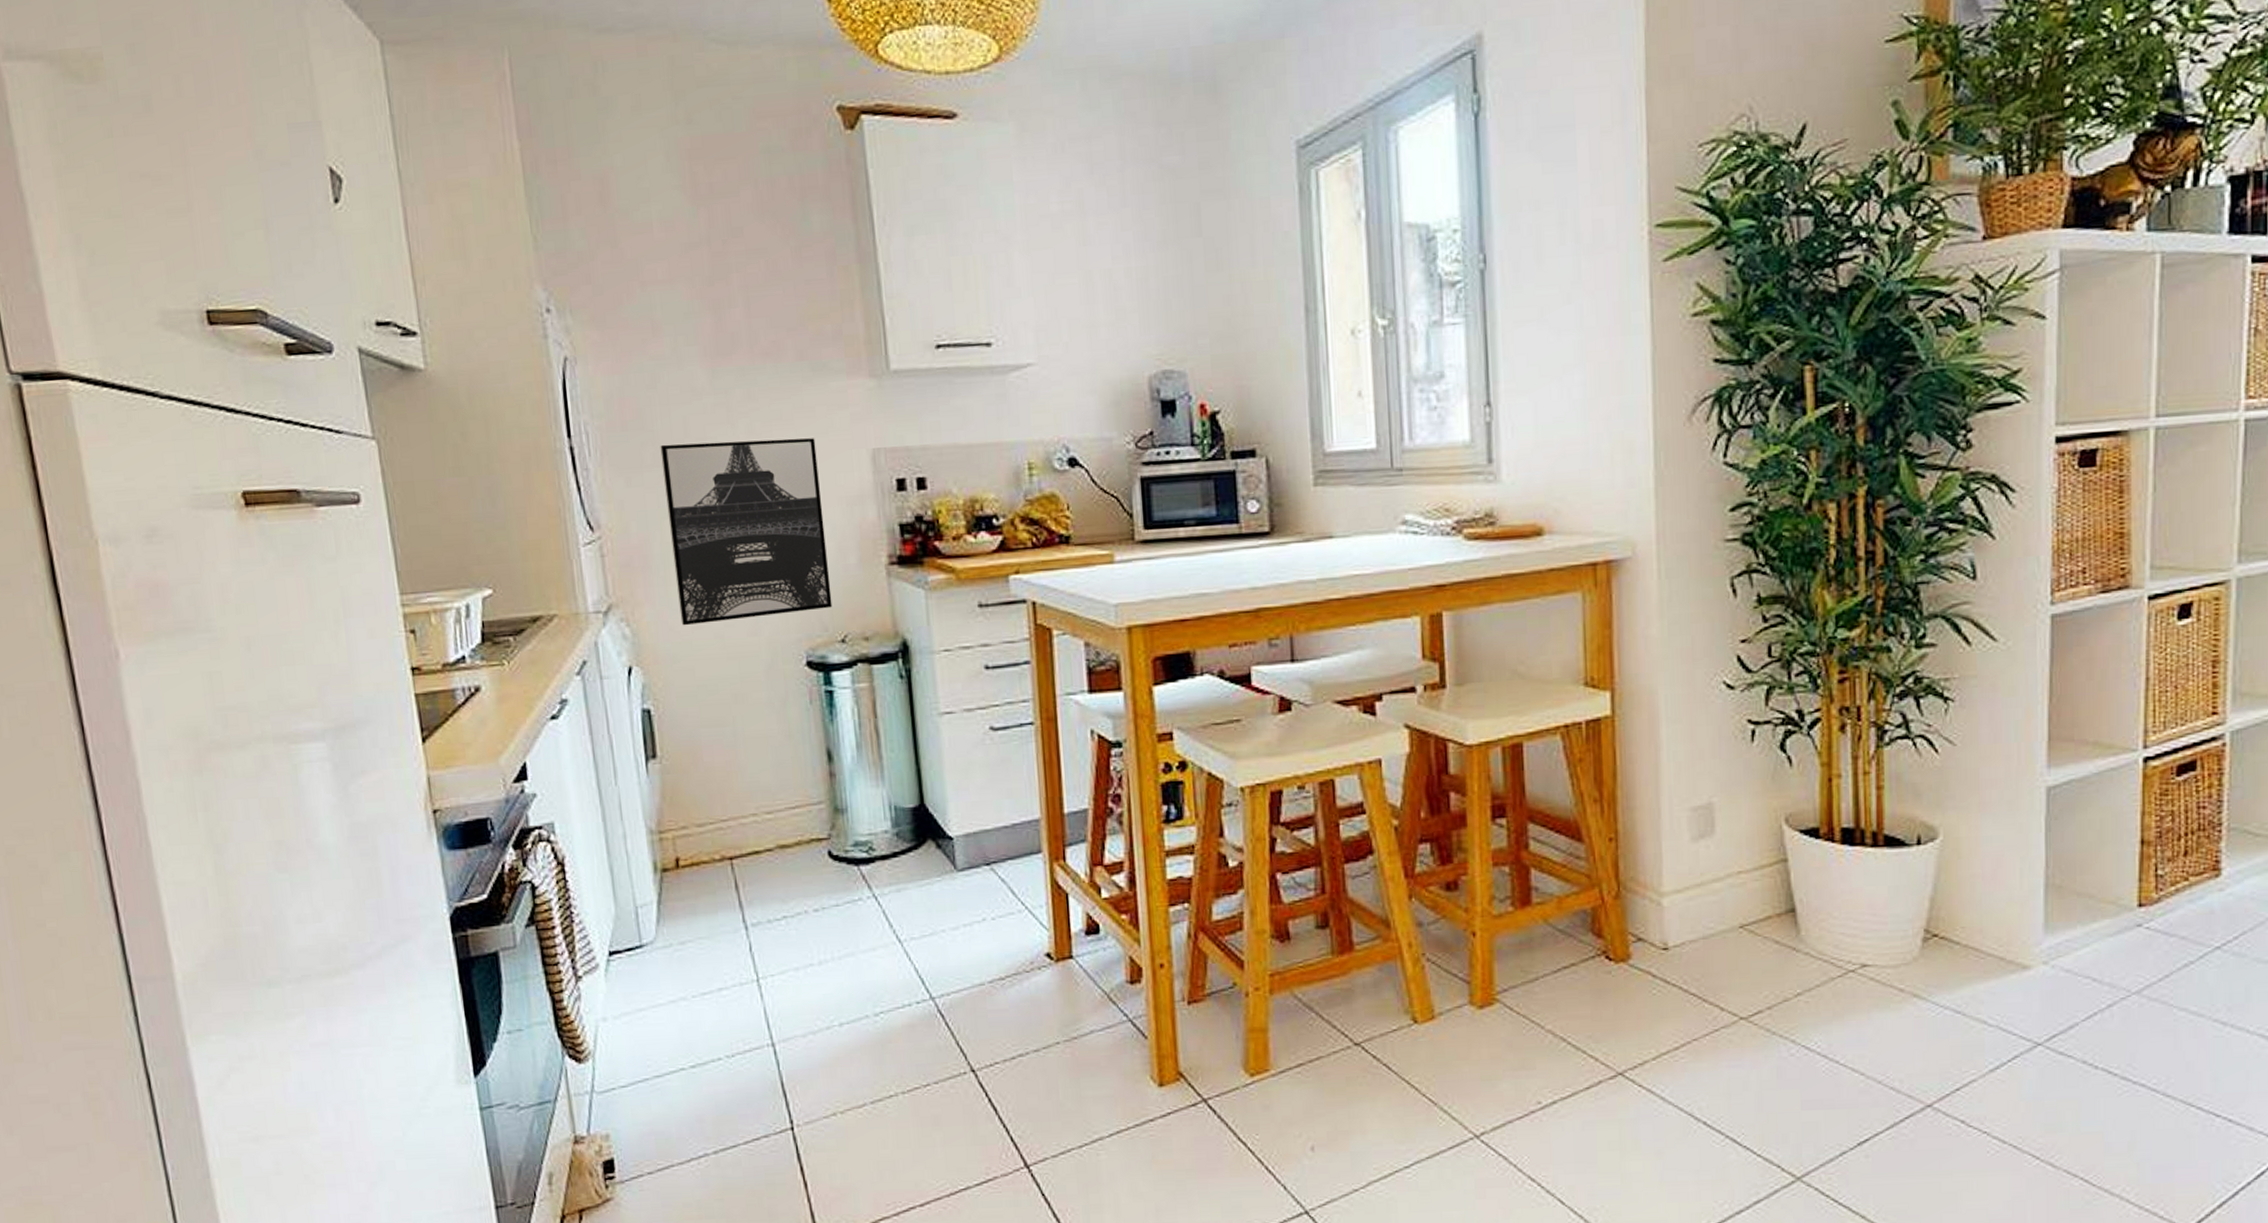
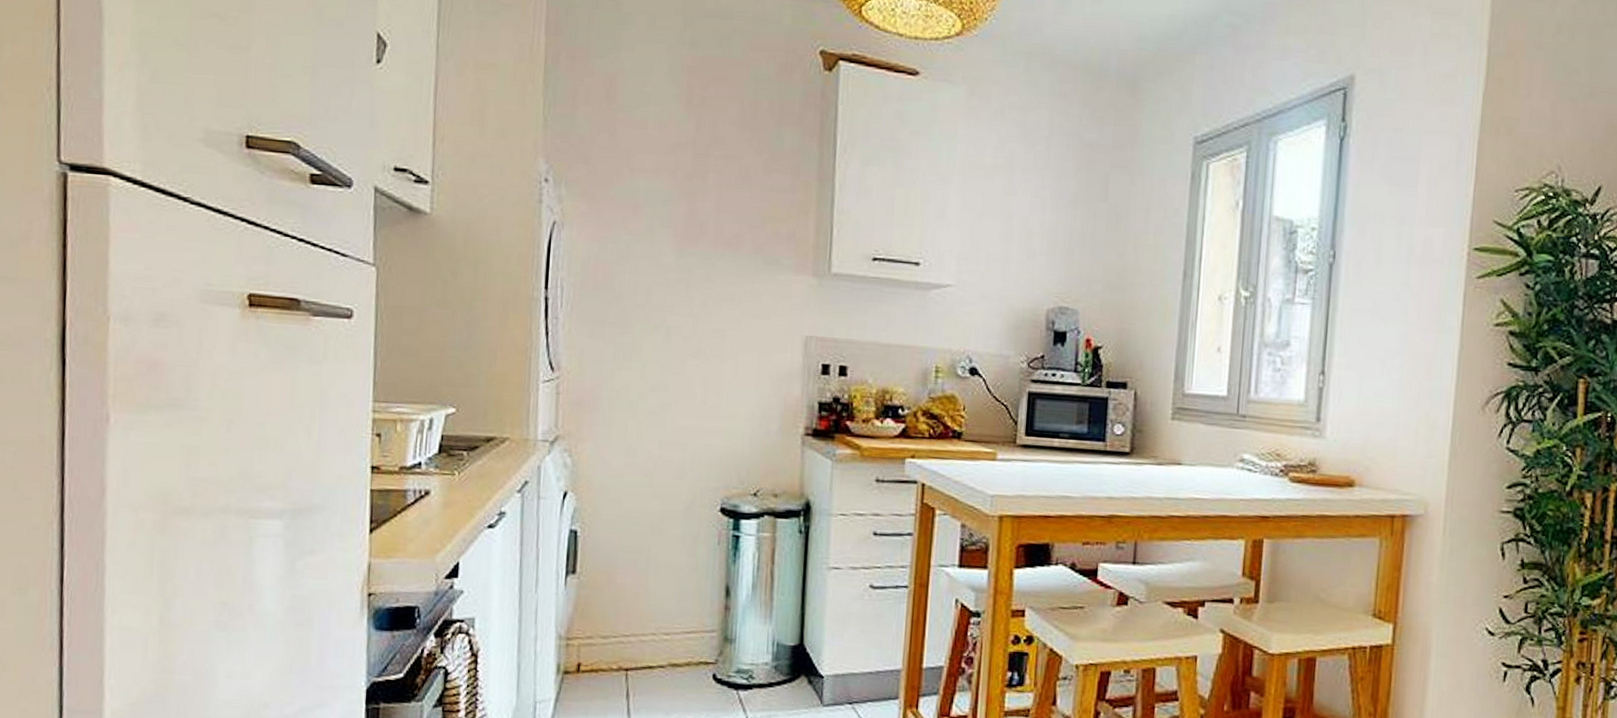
wall art: present [660,438,833,626] -> none [617,306,758,465]

